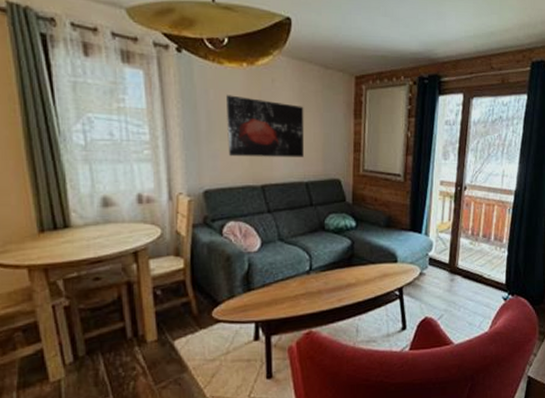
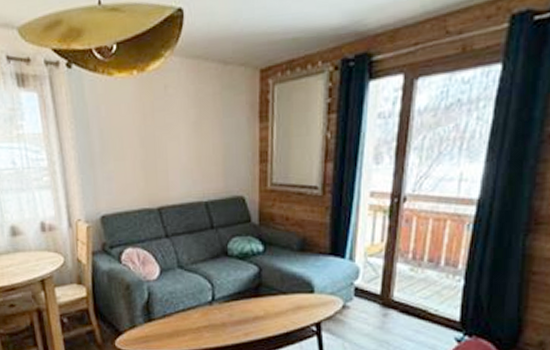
wall art: present [225,95,305,157] -> none [117,109,203,178]

